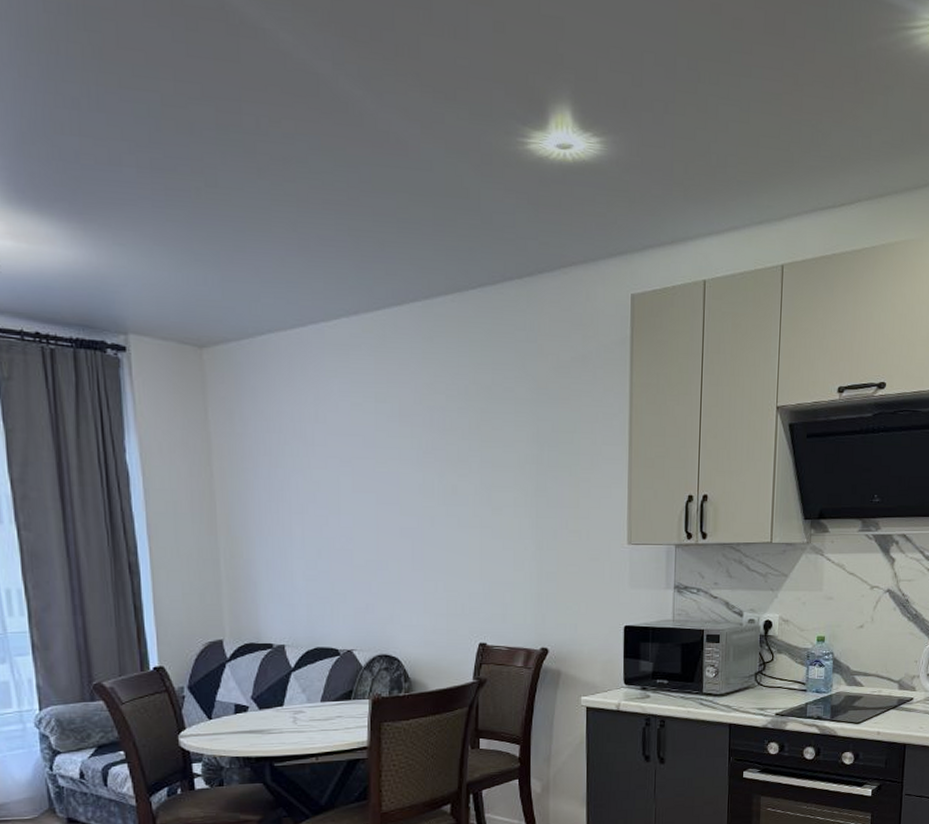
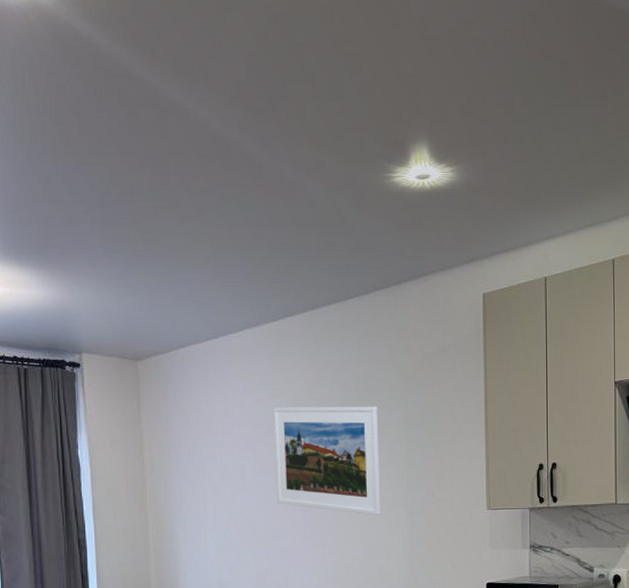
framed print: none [376,414,505,546] -> present [273,406,381,515]

